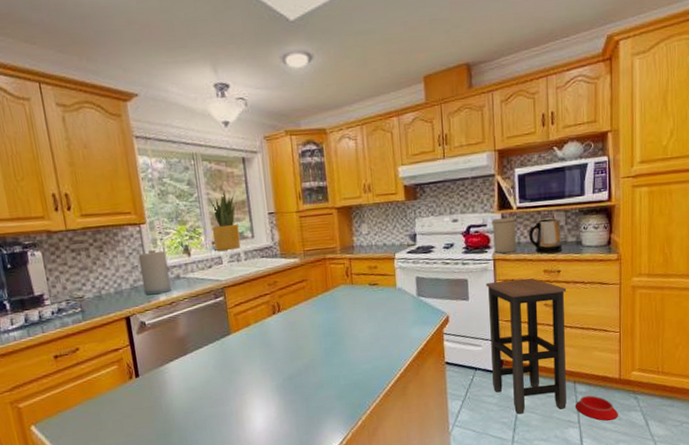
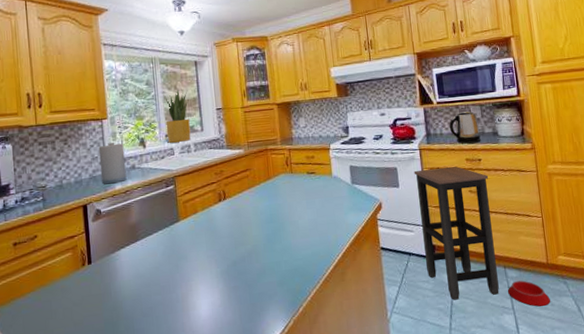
canister: present [491,217,516,254] -> none [415,111,439,144]

